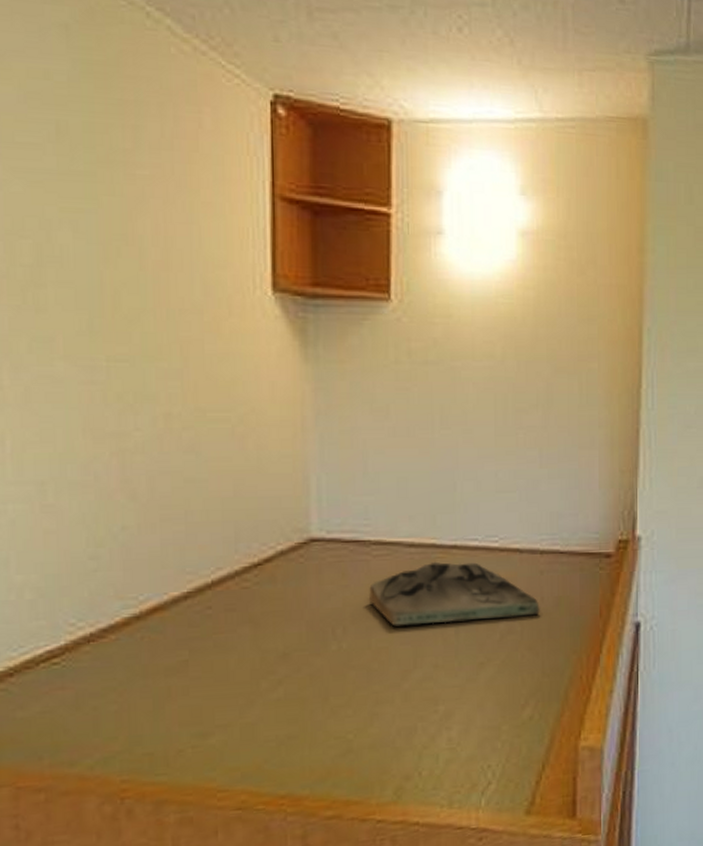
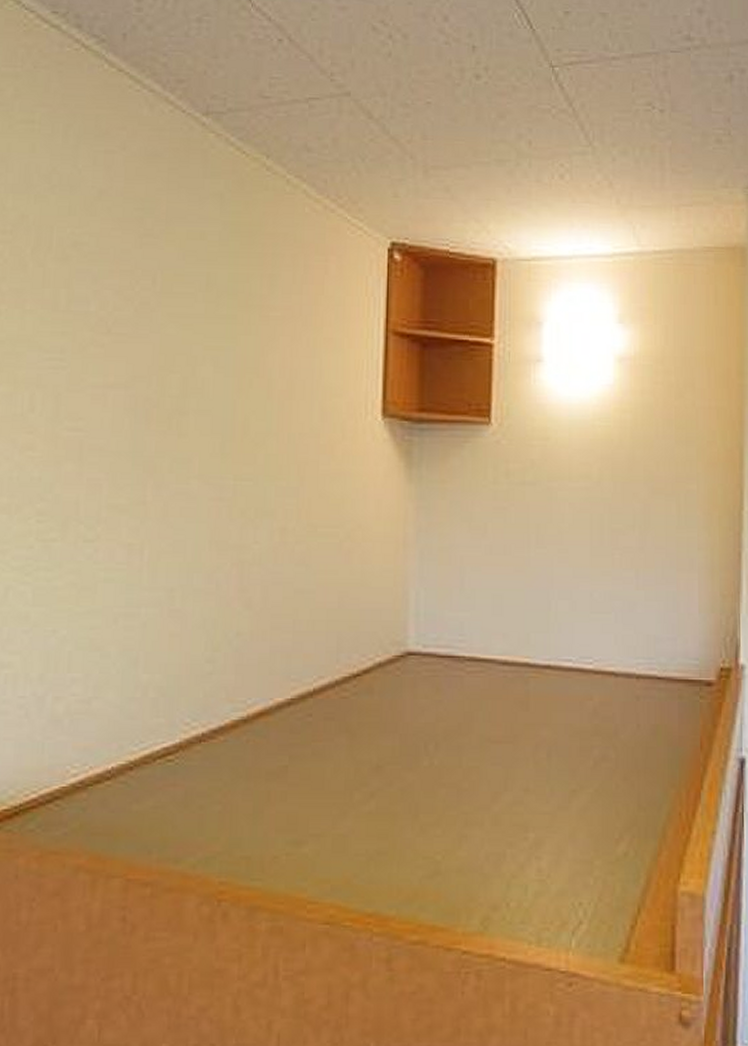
book: present [369,561,540,626] -> none [462,681,636,746]

